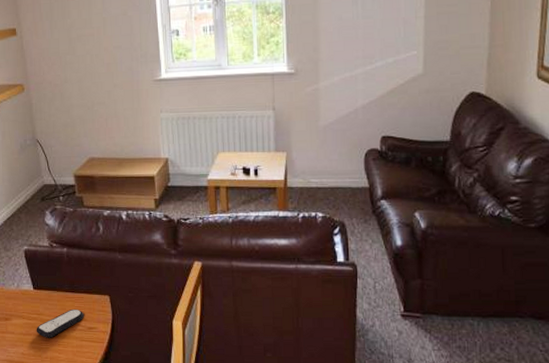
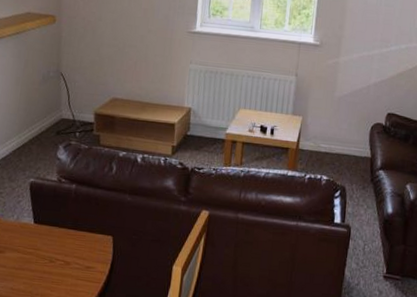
remote control: present [36,308,84,338] -> none [30,246,84,275]

